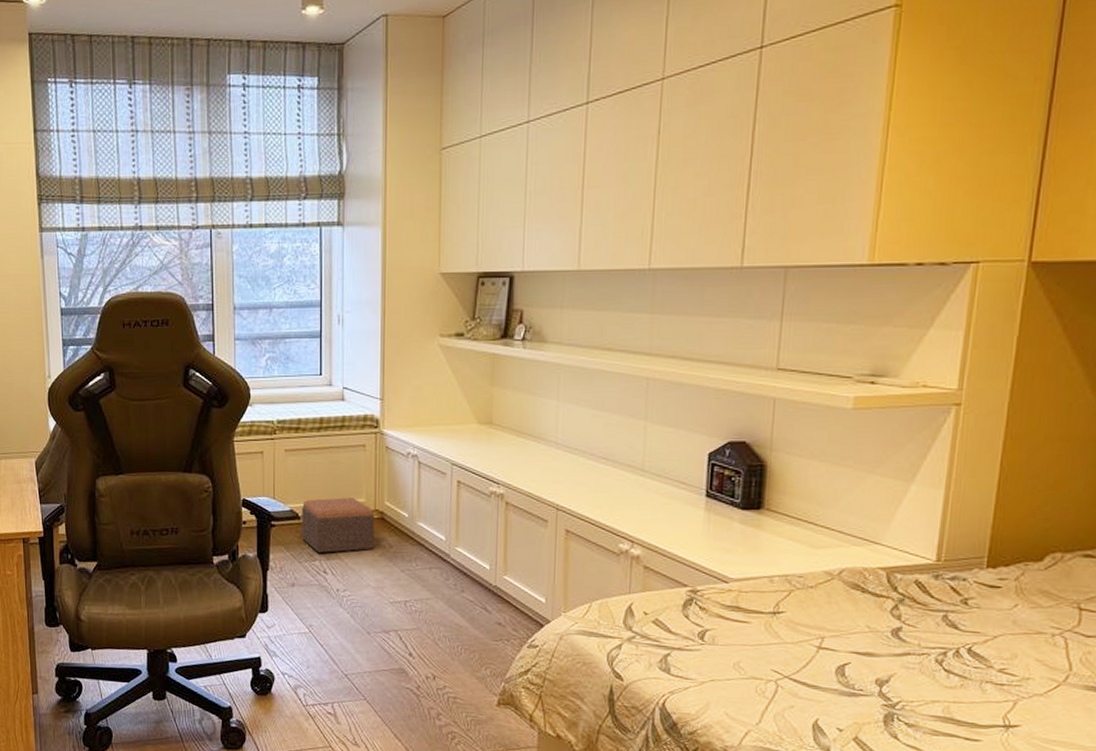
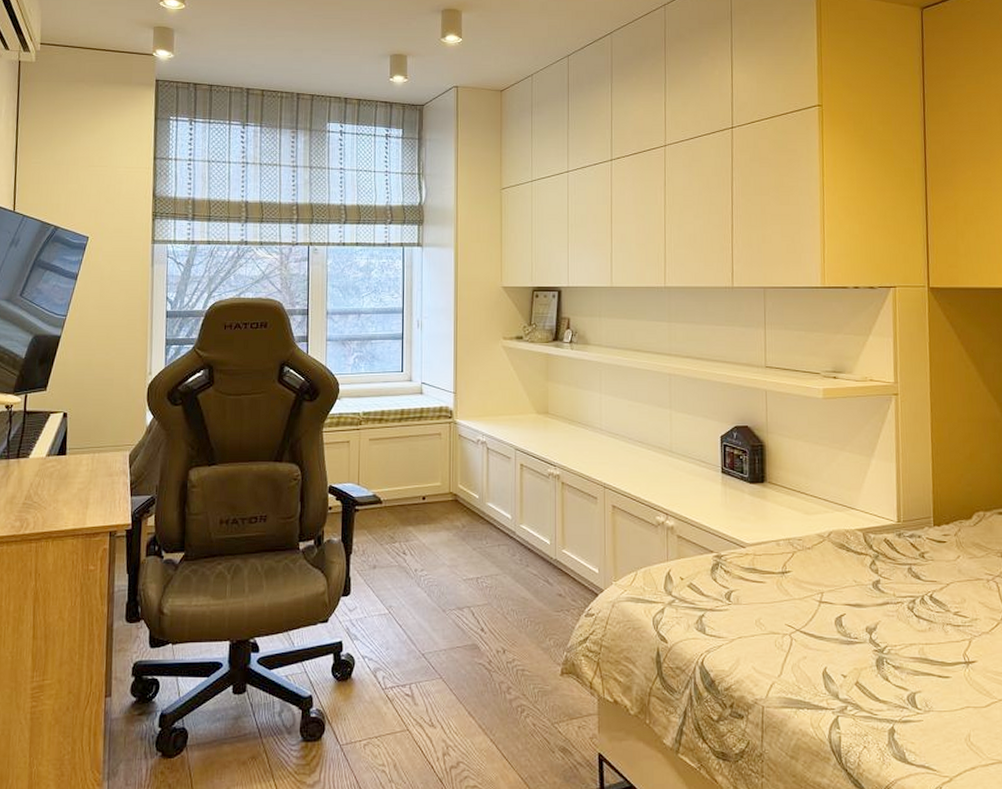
footstool: present [302,497,375,553] -> none [383,482,449,535]

